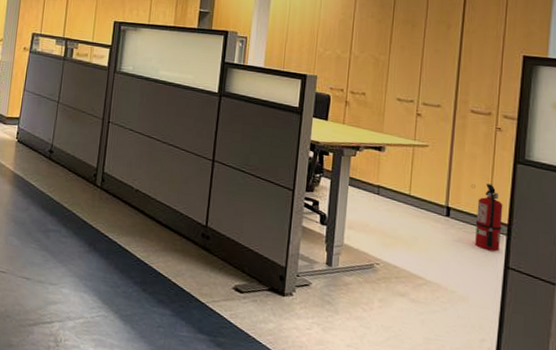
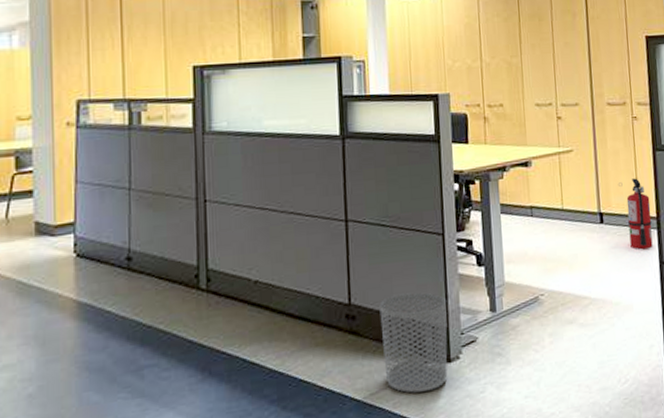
waste bin: none [227,229,288,314] -> present [379,292,448,393]

